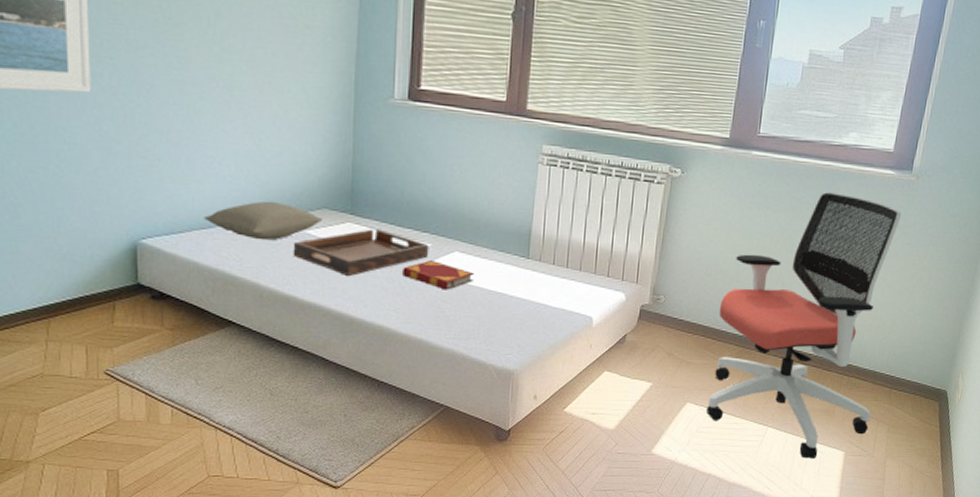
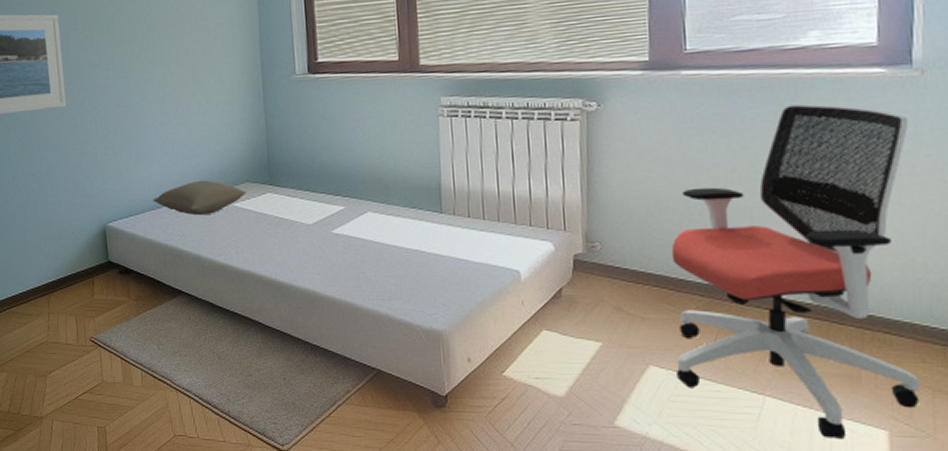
serving tray: present [293,228,429,276] -> none [224,196,344,243]
hardback book: present [402,259,474,290] -> none [321,221,390,251]

